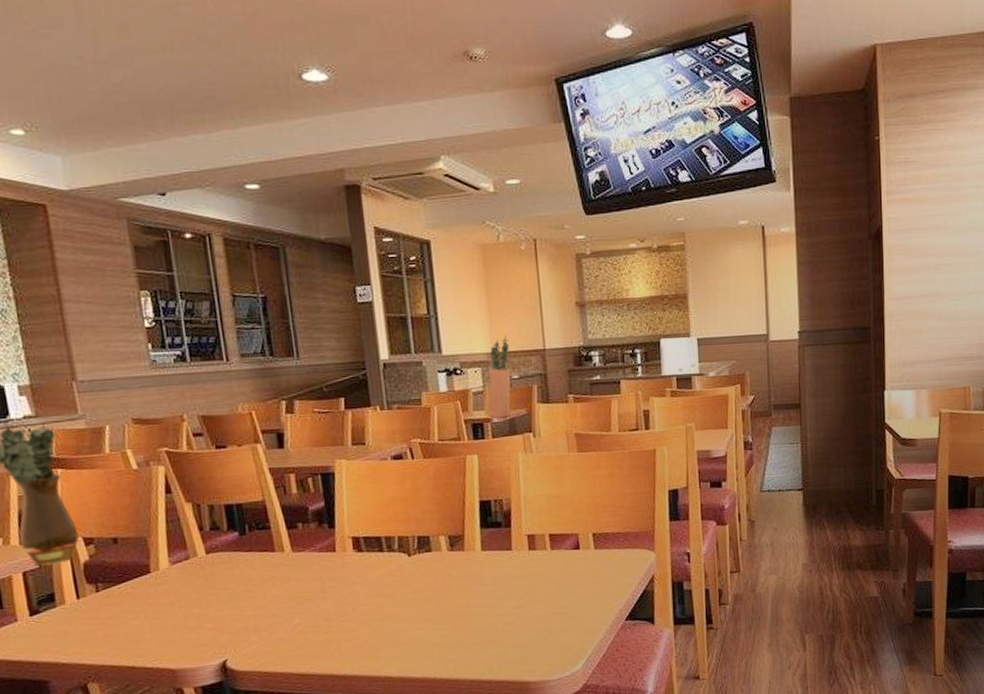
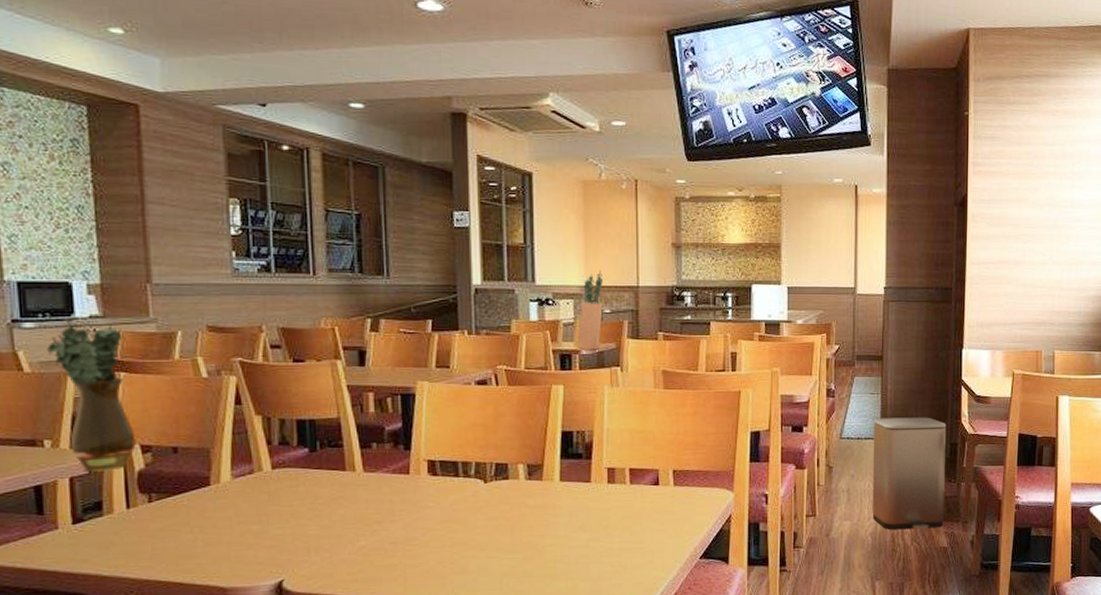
pedal bin: none [794,464,873,582] -> present [872,417,947,530]

